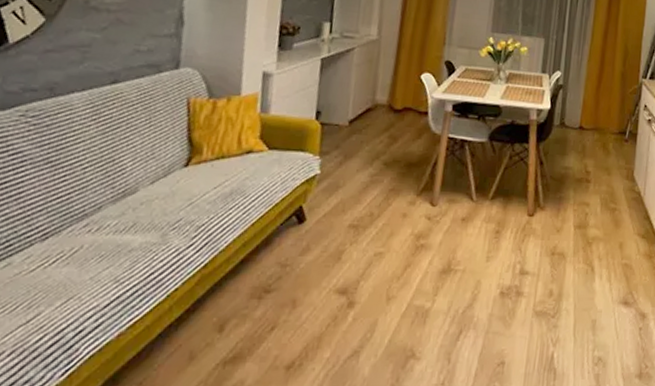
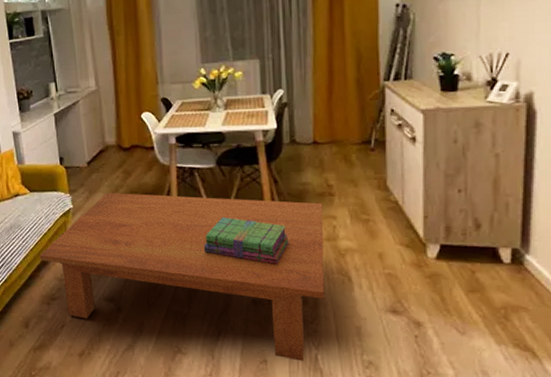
coffee table: none [261,158,580,361] -> present [39,192,325,361]
stack of books: none [460,196,546,252] -> present [203,217,289,265]

